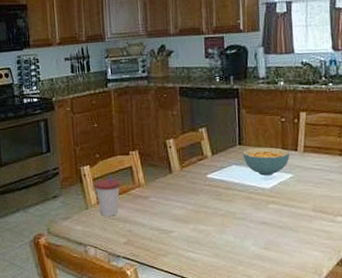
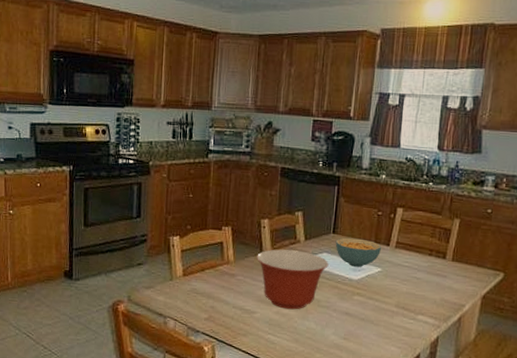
cup: present [93,175,120,217] -> none [181,248,209,291]
mixing bowl: none [167,166,239,225] -> present [257,249,329,310]

